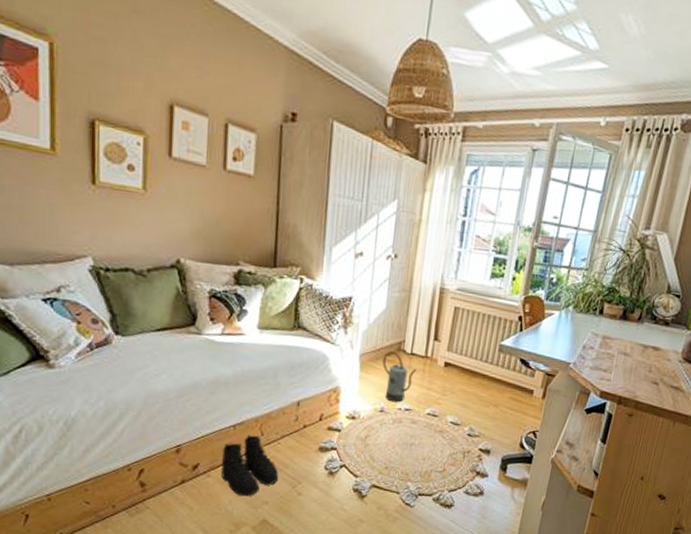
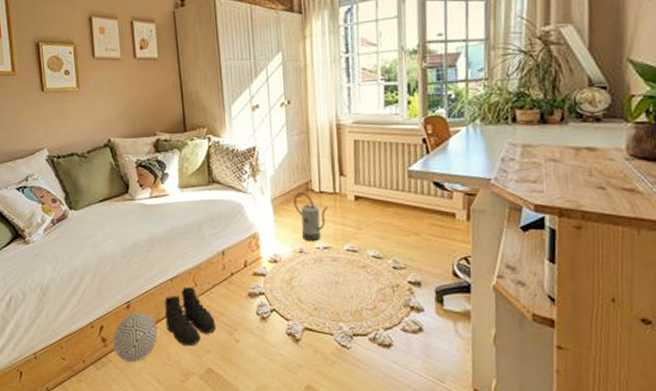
decorative ball: none [154,457,211,510] -> present [113,312,158,363]

